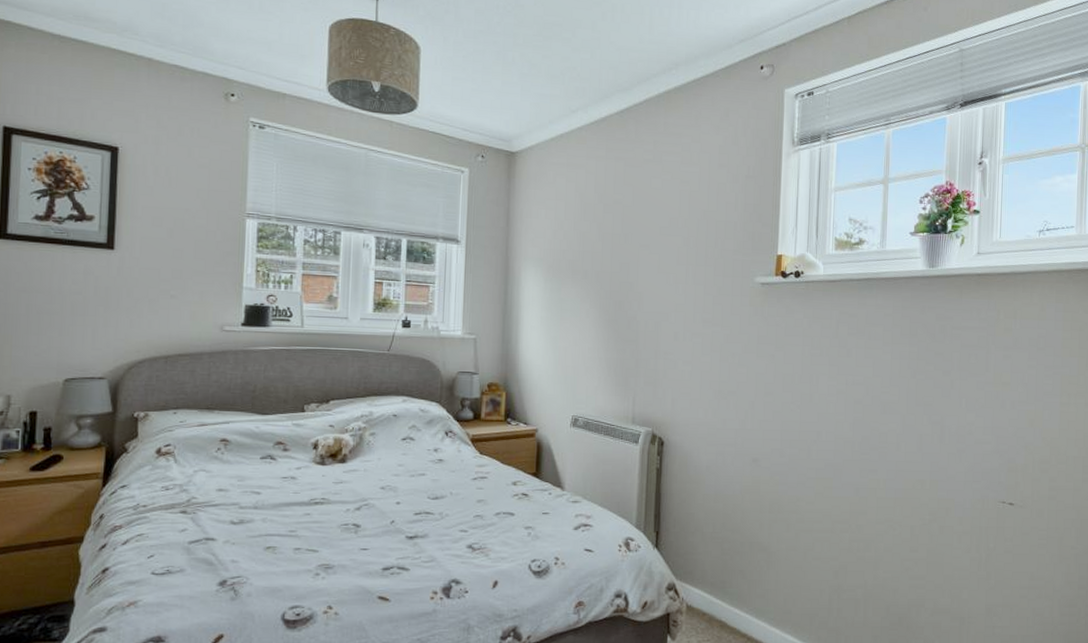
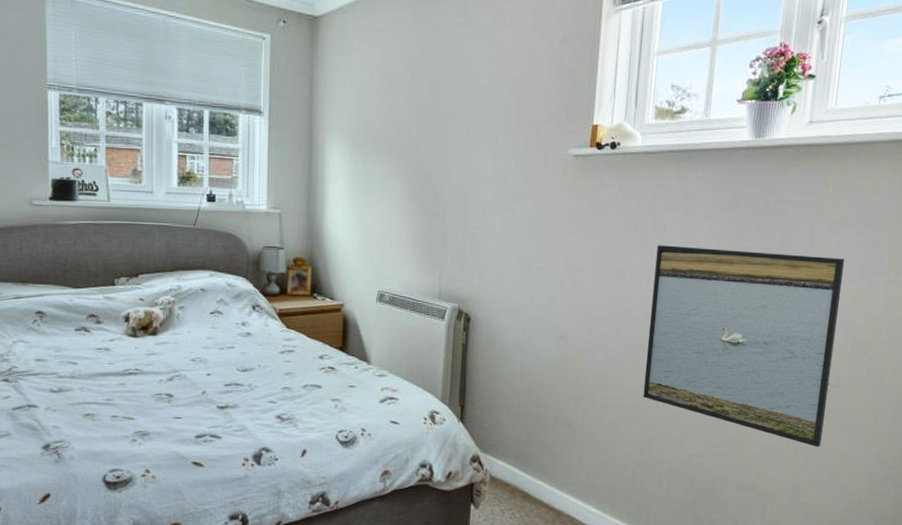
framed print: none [836,369,1020,568] -> present [643,245,845,447]

